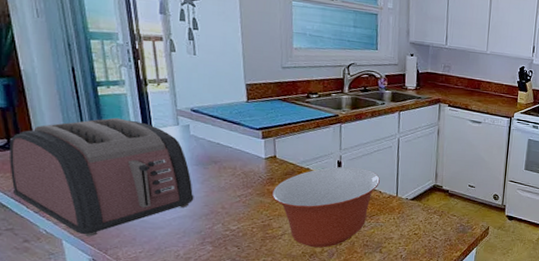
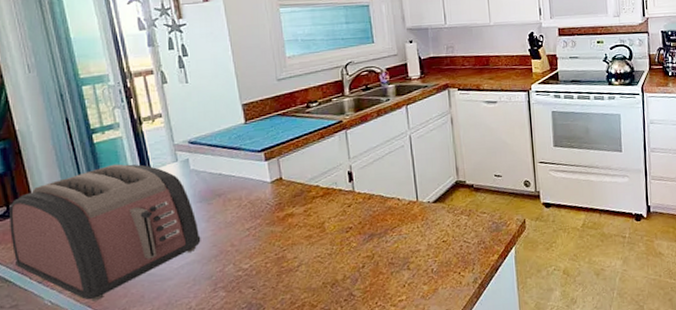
mixing bowl: present [271,166,380,248] -> none [282,175,396,276]

